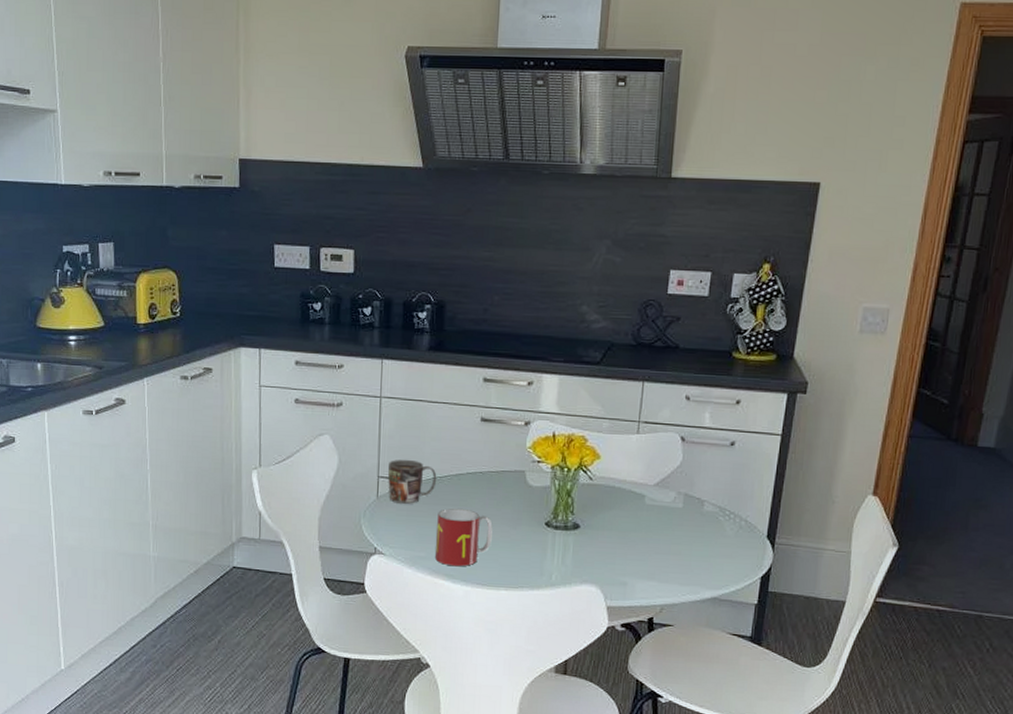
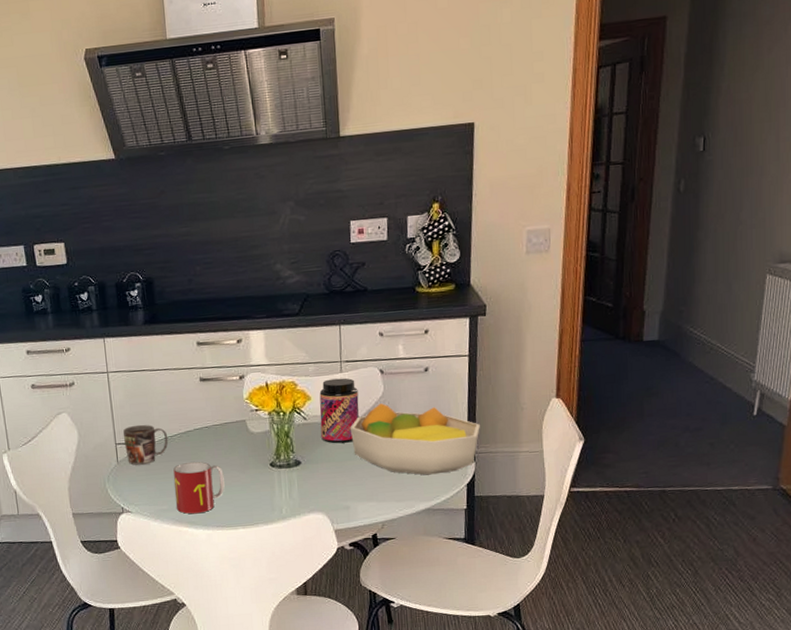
jar: none [606,439,654,512] -> present [319,378,359,444]
fruit bowl: none [639,474,784,561] -> present [350,403,480,475]

